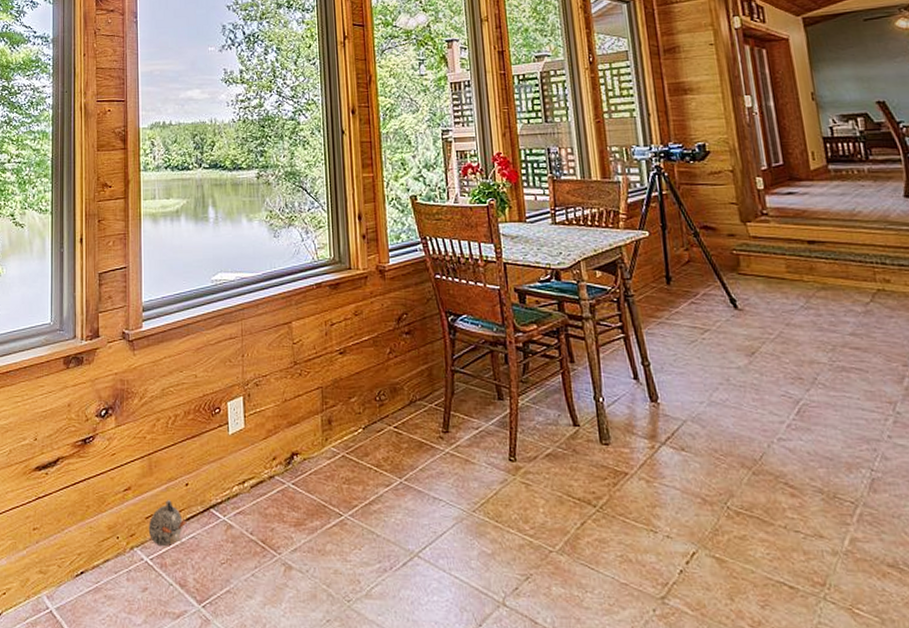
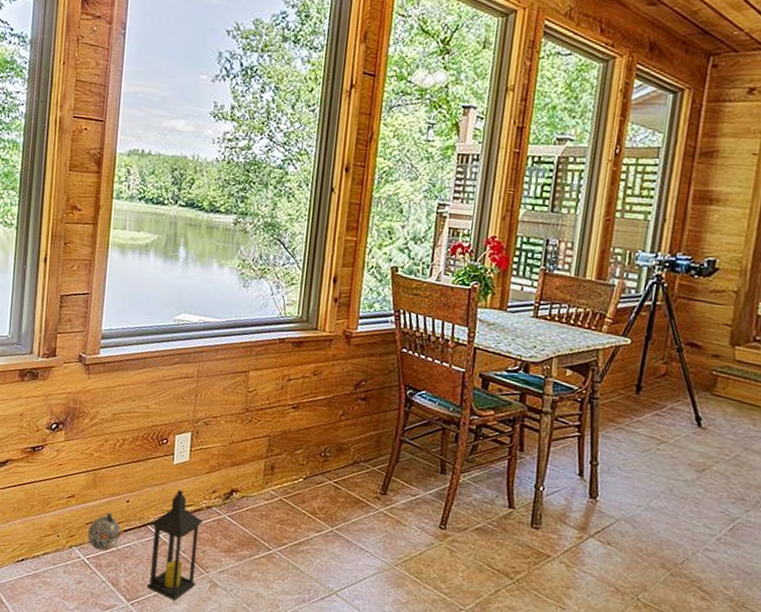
lantern: none [213,462,268,594] -> present [147,490,203,601]

